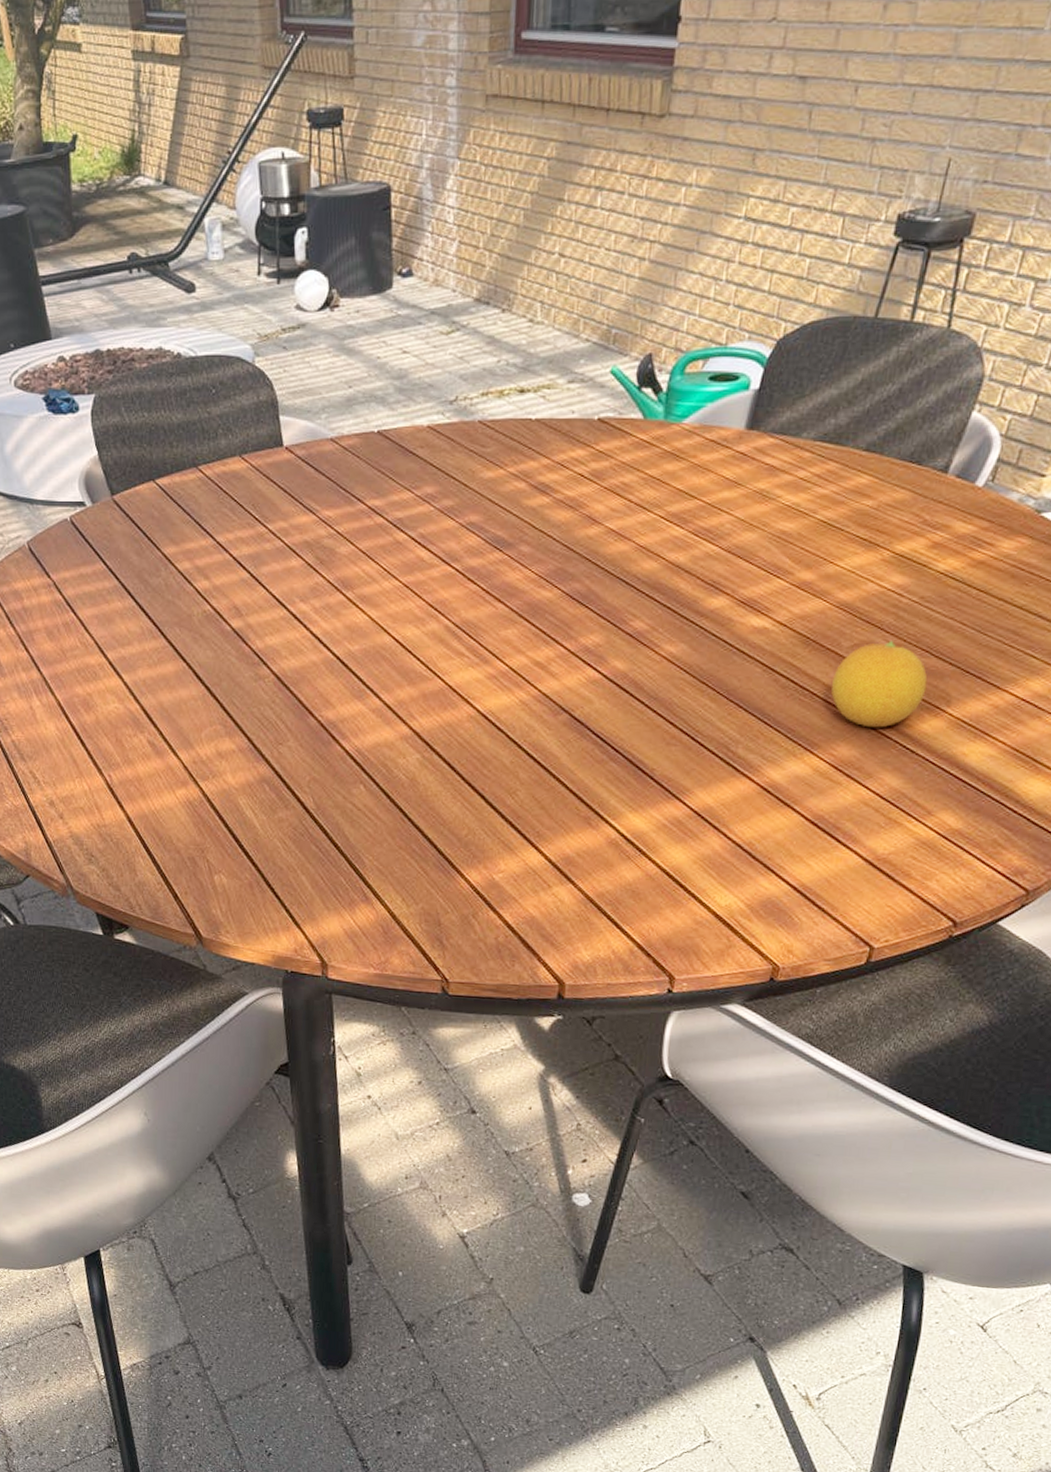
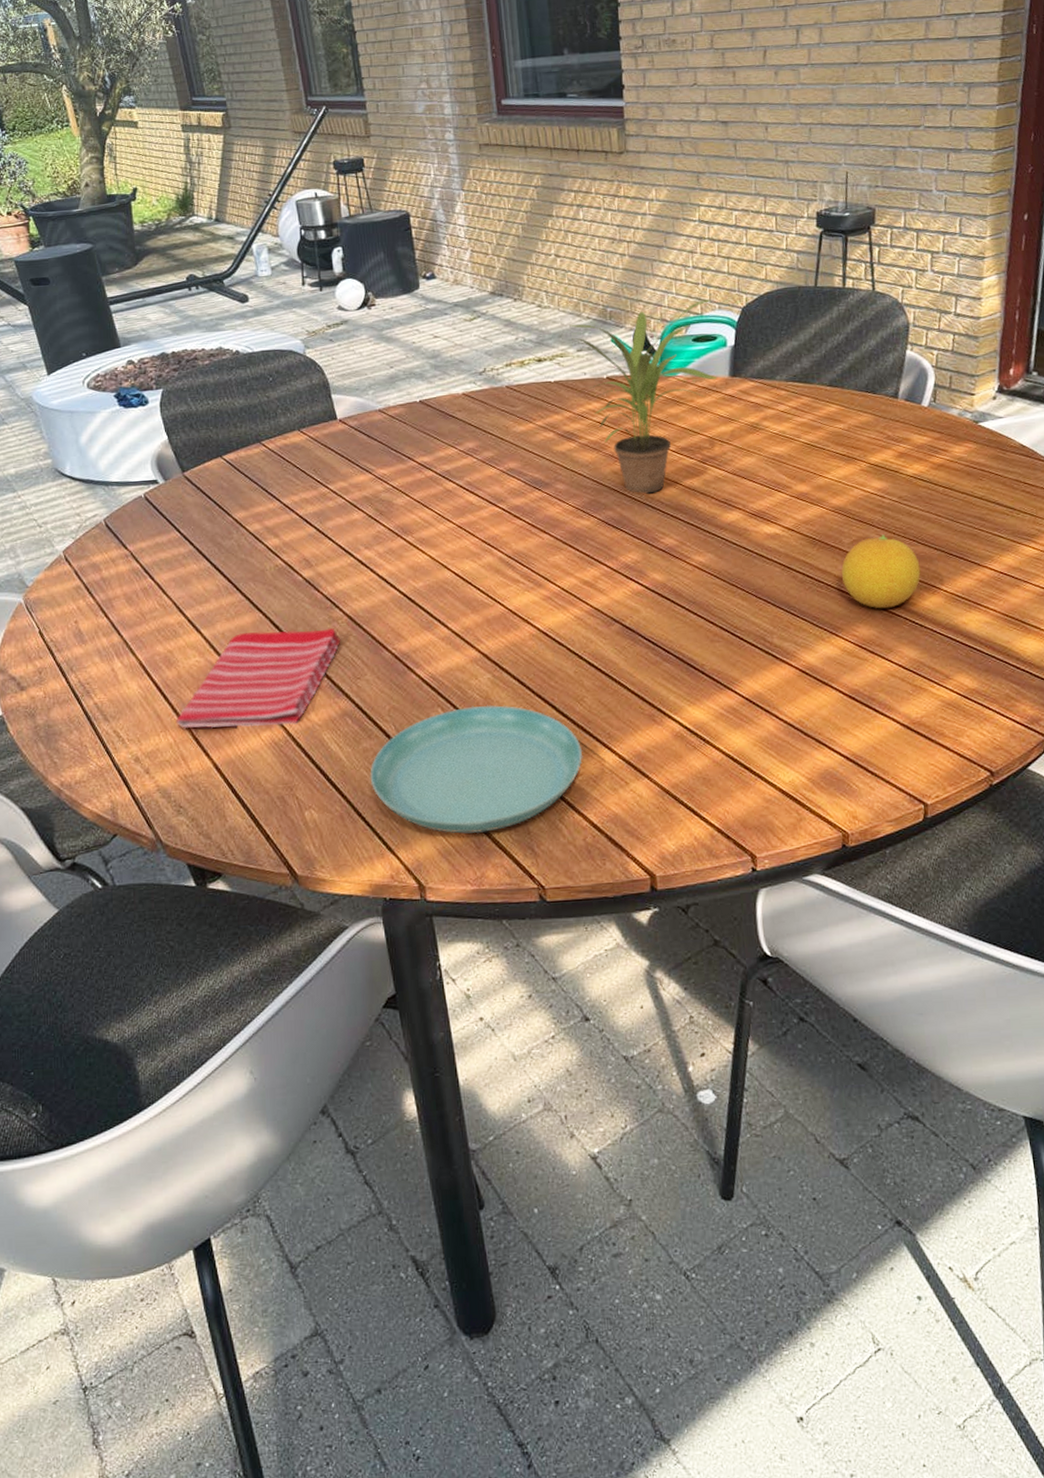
dish towel: none [91,682,266,785] -> present [175,627,341,729]
saucer: none [282,786,508,919] -> present [370,705,583,834]
potted plant: none [562,326,740,566] -> present [568,299,718,494]

